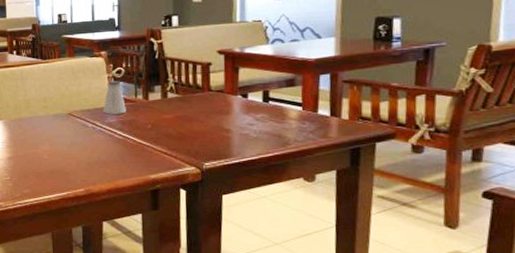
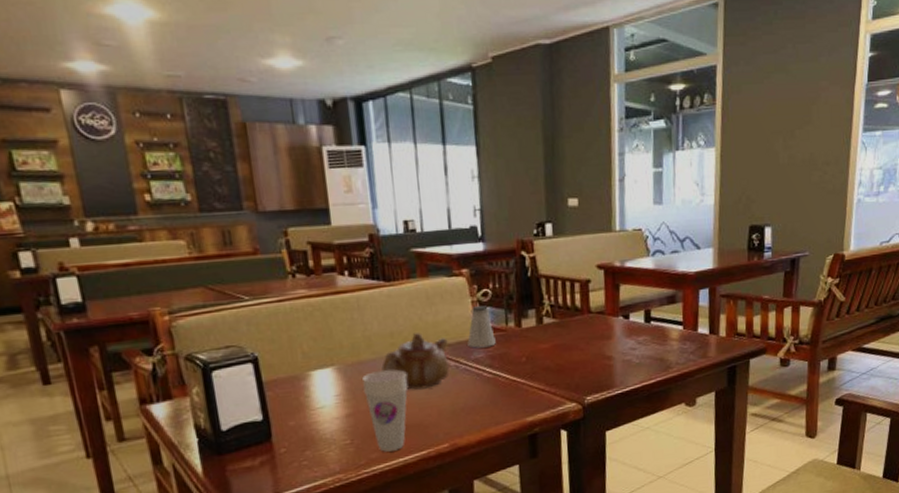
cup: none [20,126,55,189] -> present [361,369,407,452]
teapot: none [36,99,87,143] -> present [381,333,449,390]

